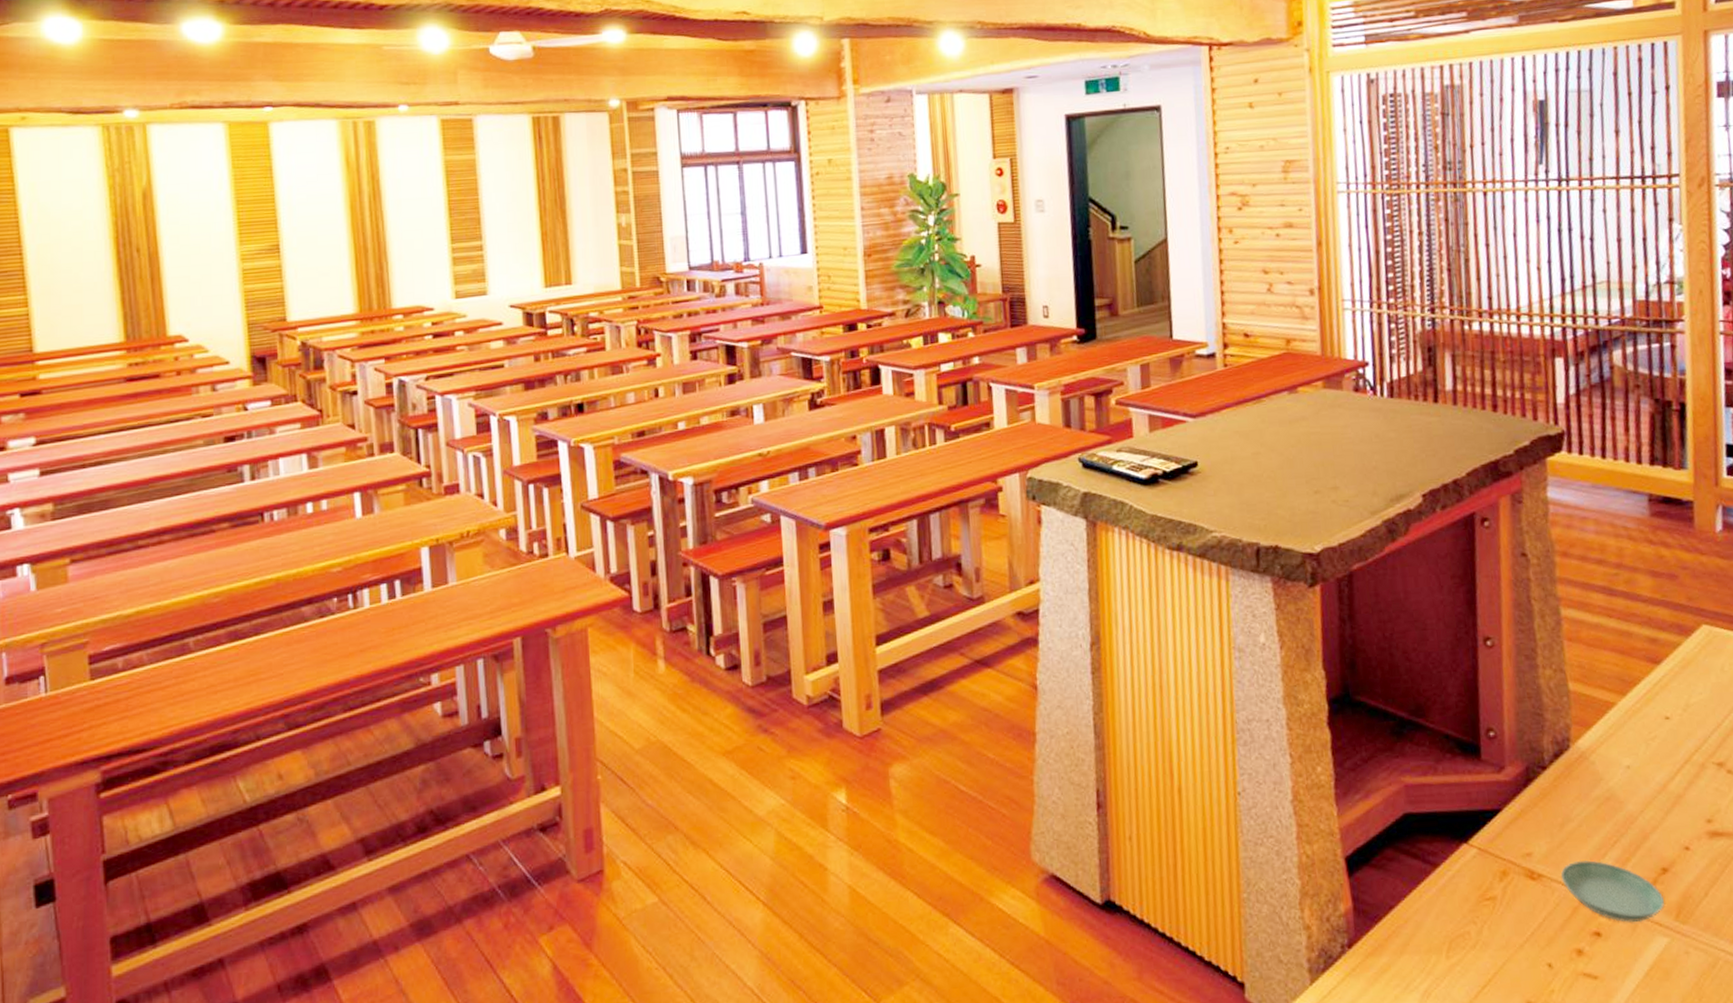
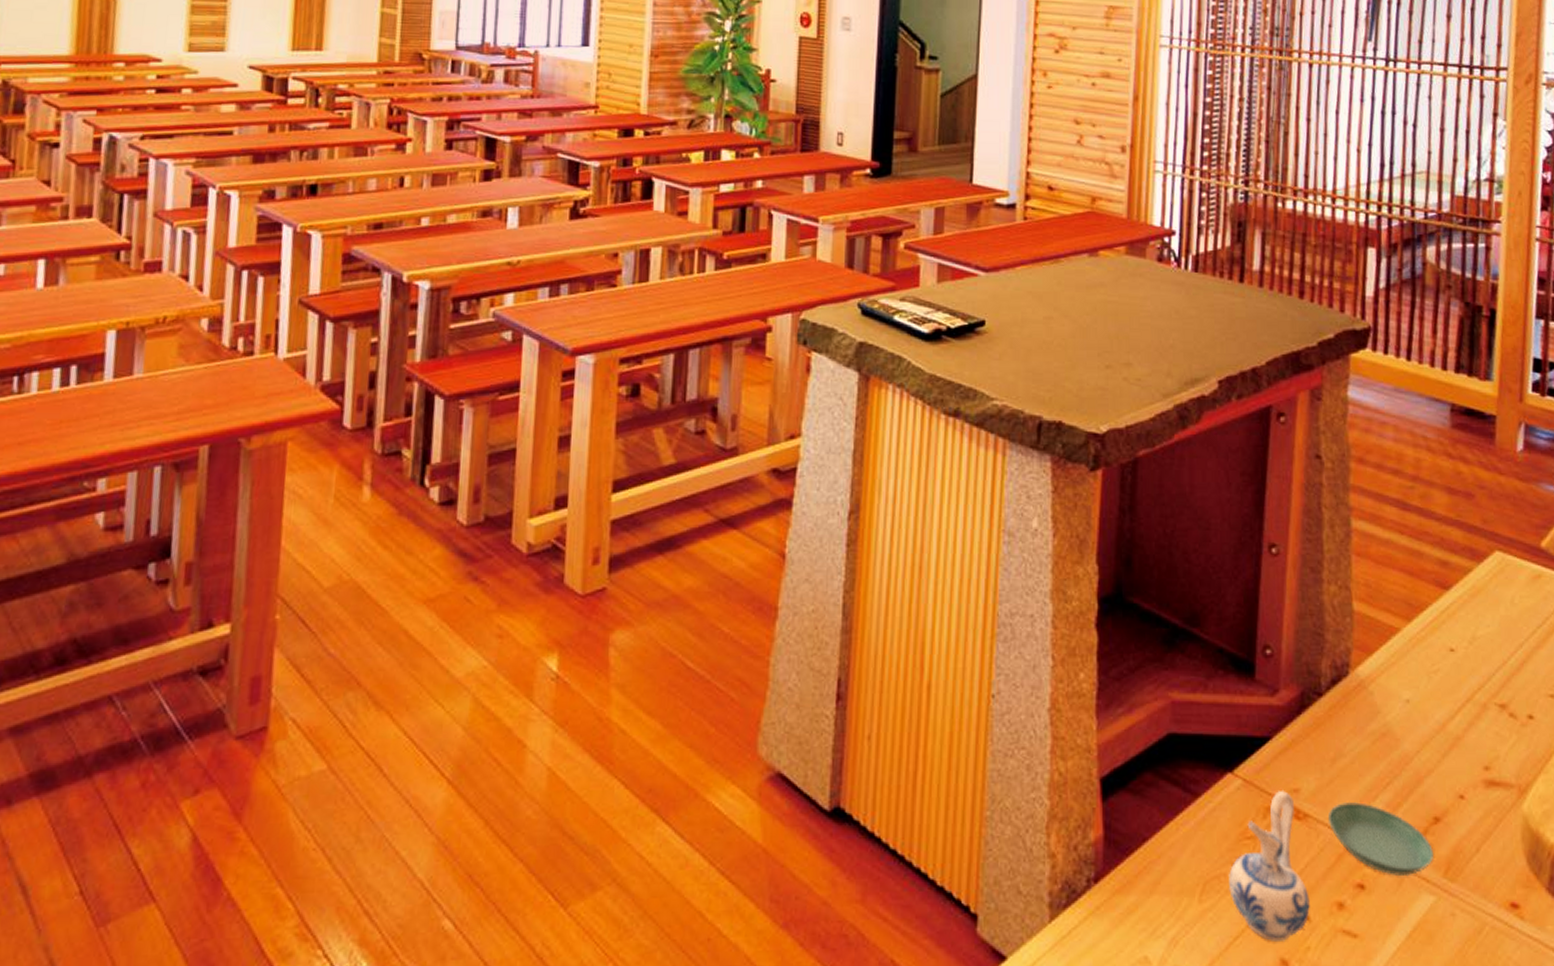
ceramic pitcher: none [1472,854,1551,988] -> present [1229,789,1310,941]

